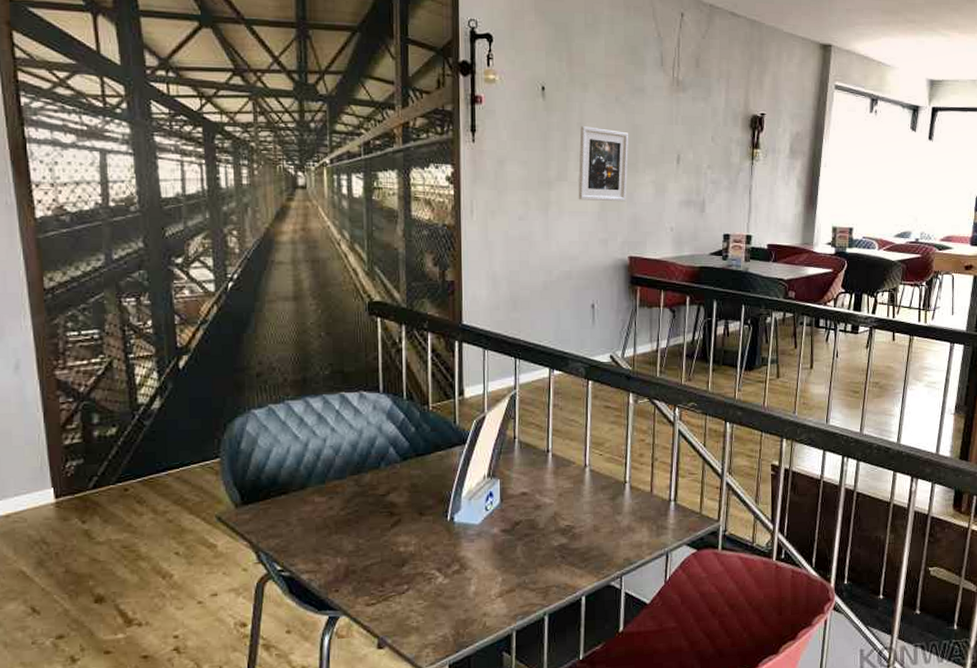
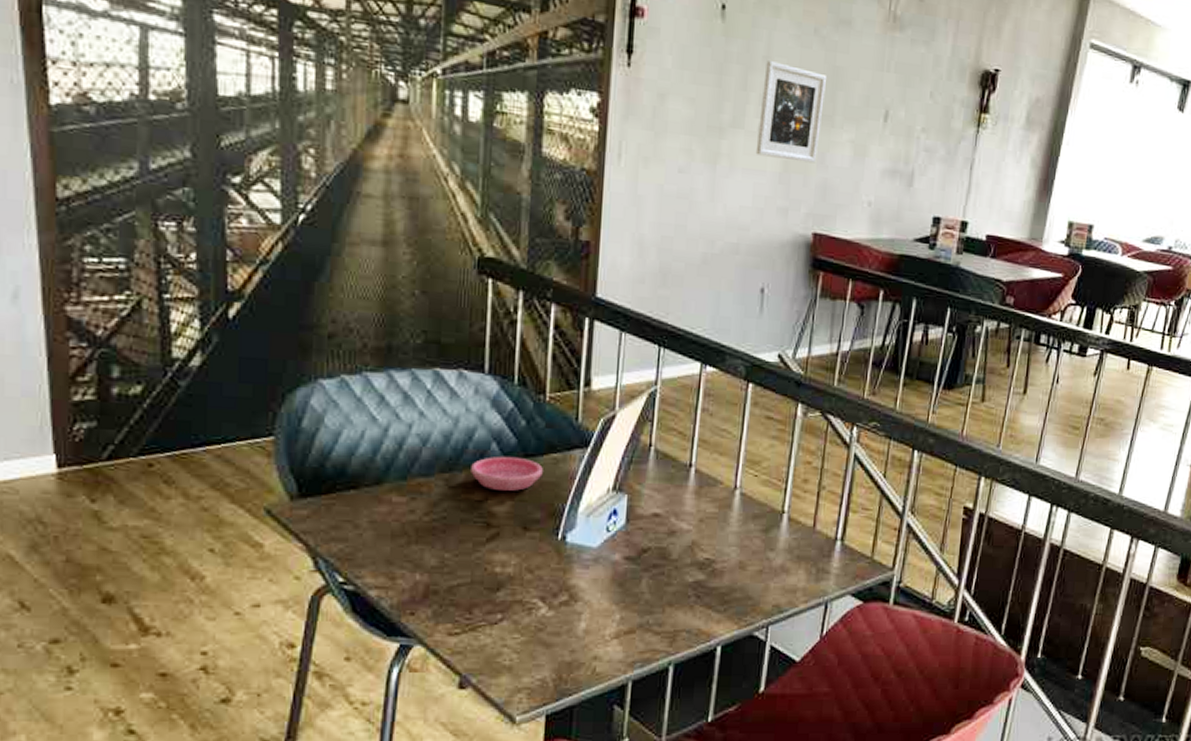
saucer: none [375,457,431,485] -> present [471,456,543,491]

